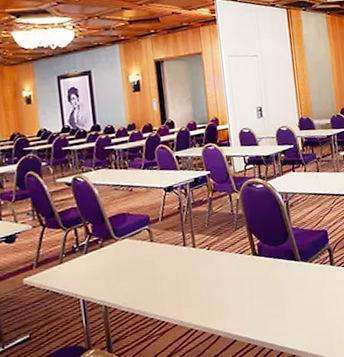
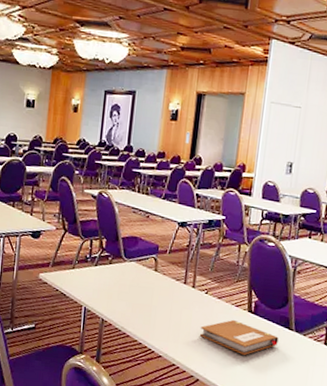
notebook: none [209,267,288,299] -> present [199,319,279,355]

